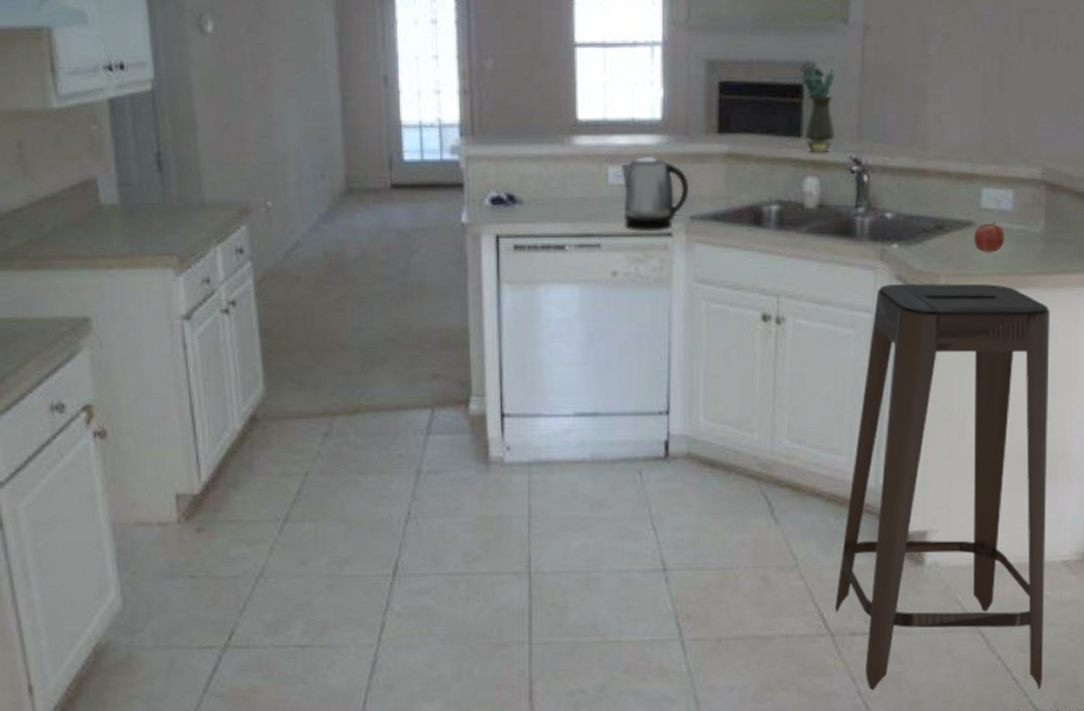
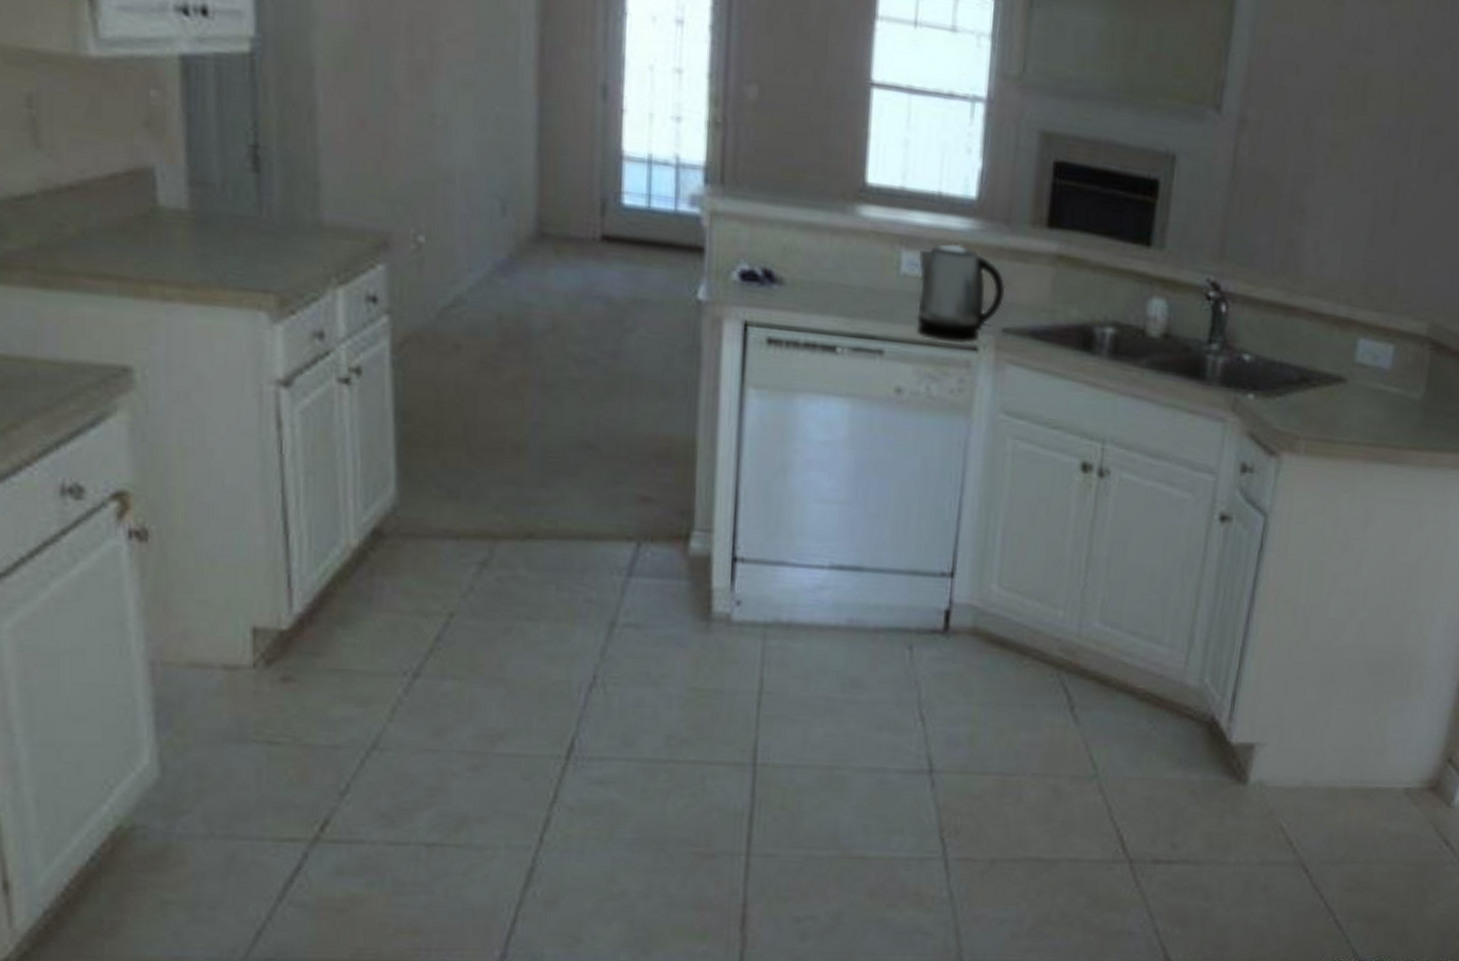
vase: present [799,61,835,152] -> none [1154,150,1199,269]
bar stool: present [835,283,1050,691] -> none [1137,442,1421,935]
fruit: present [974,221,1005,253] -> none [1342,380,1379,418]

